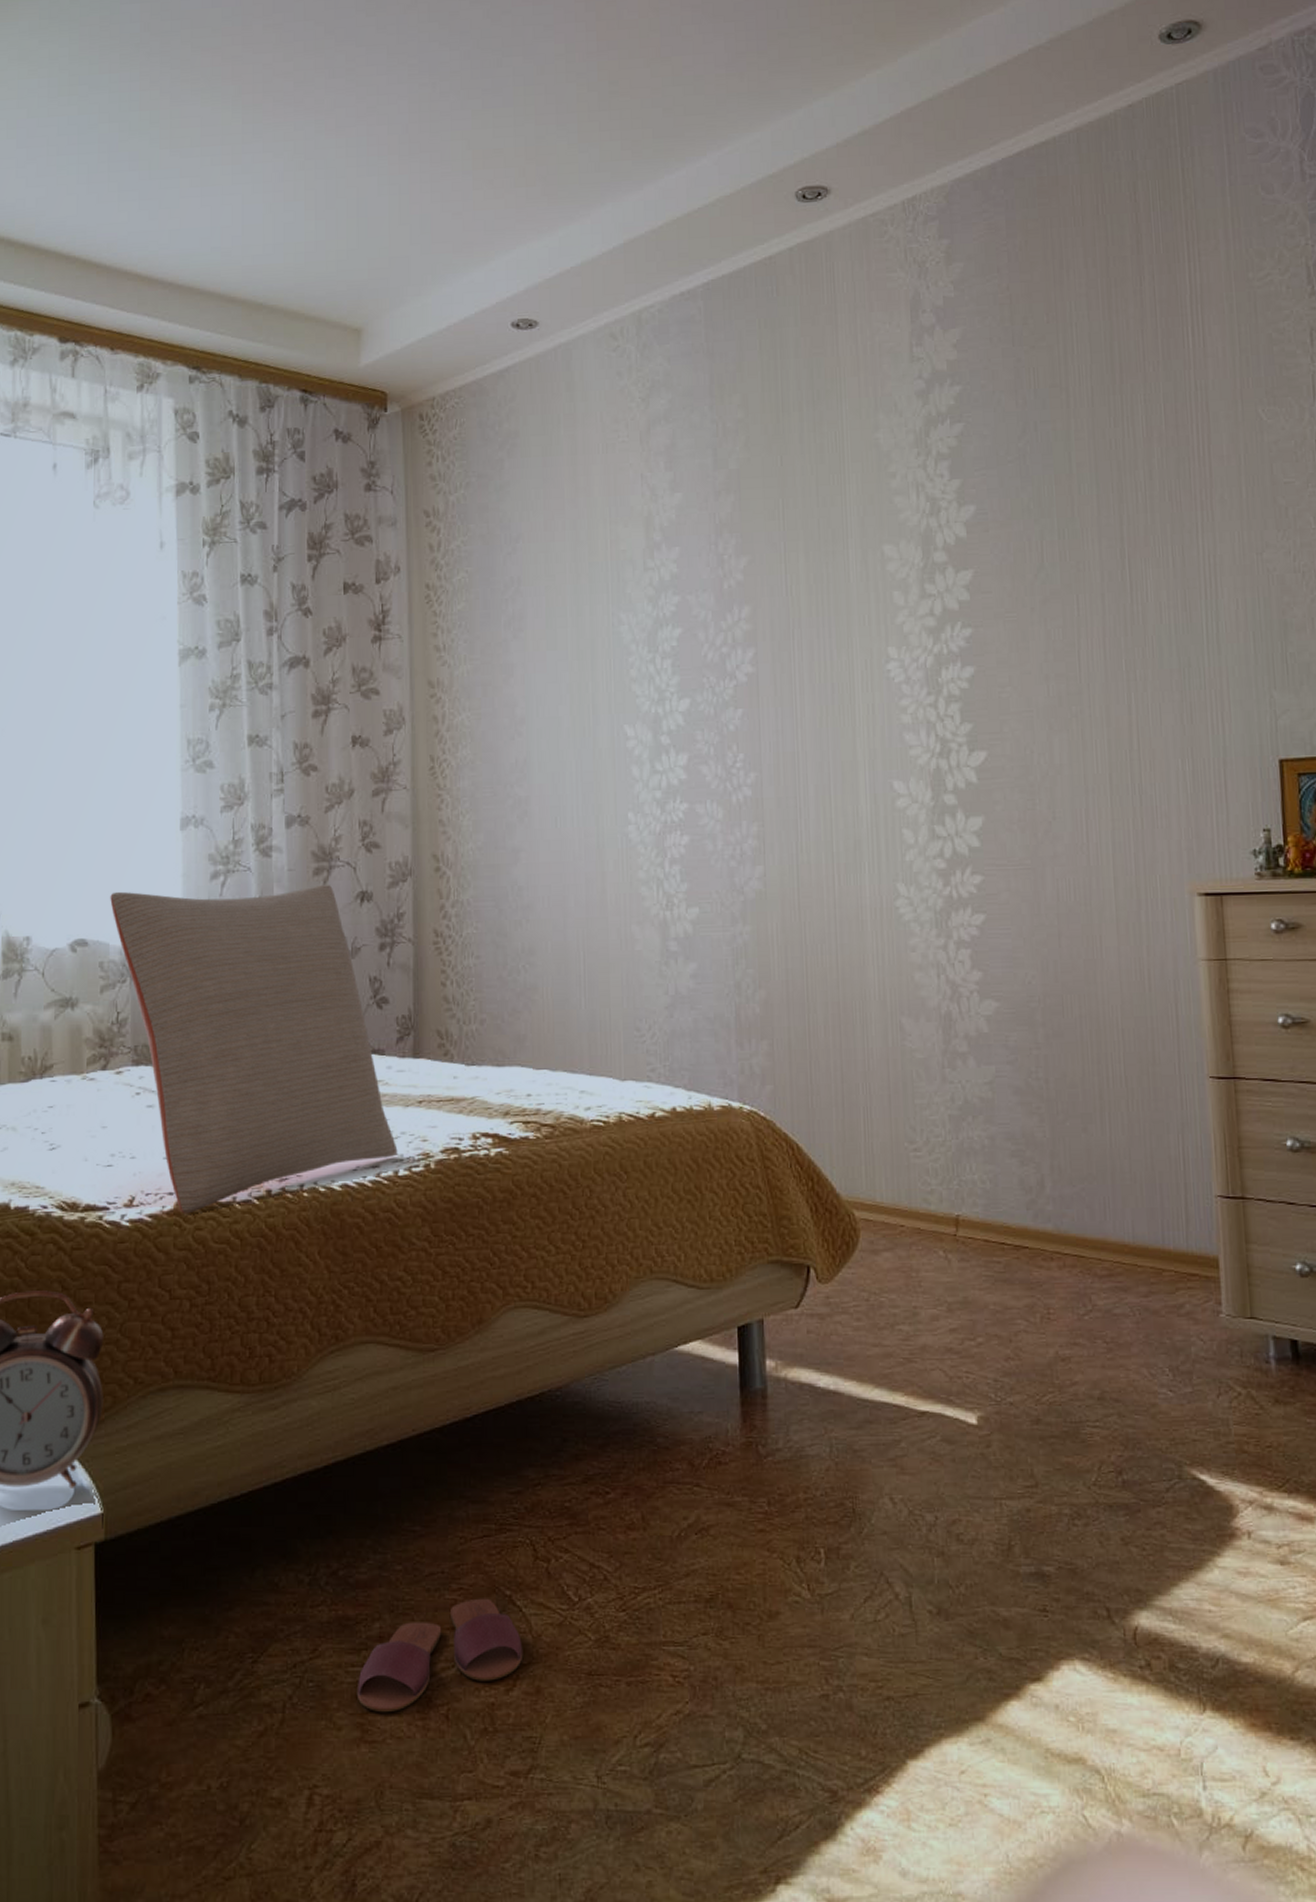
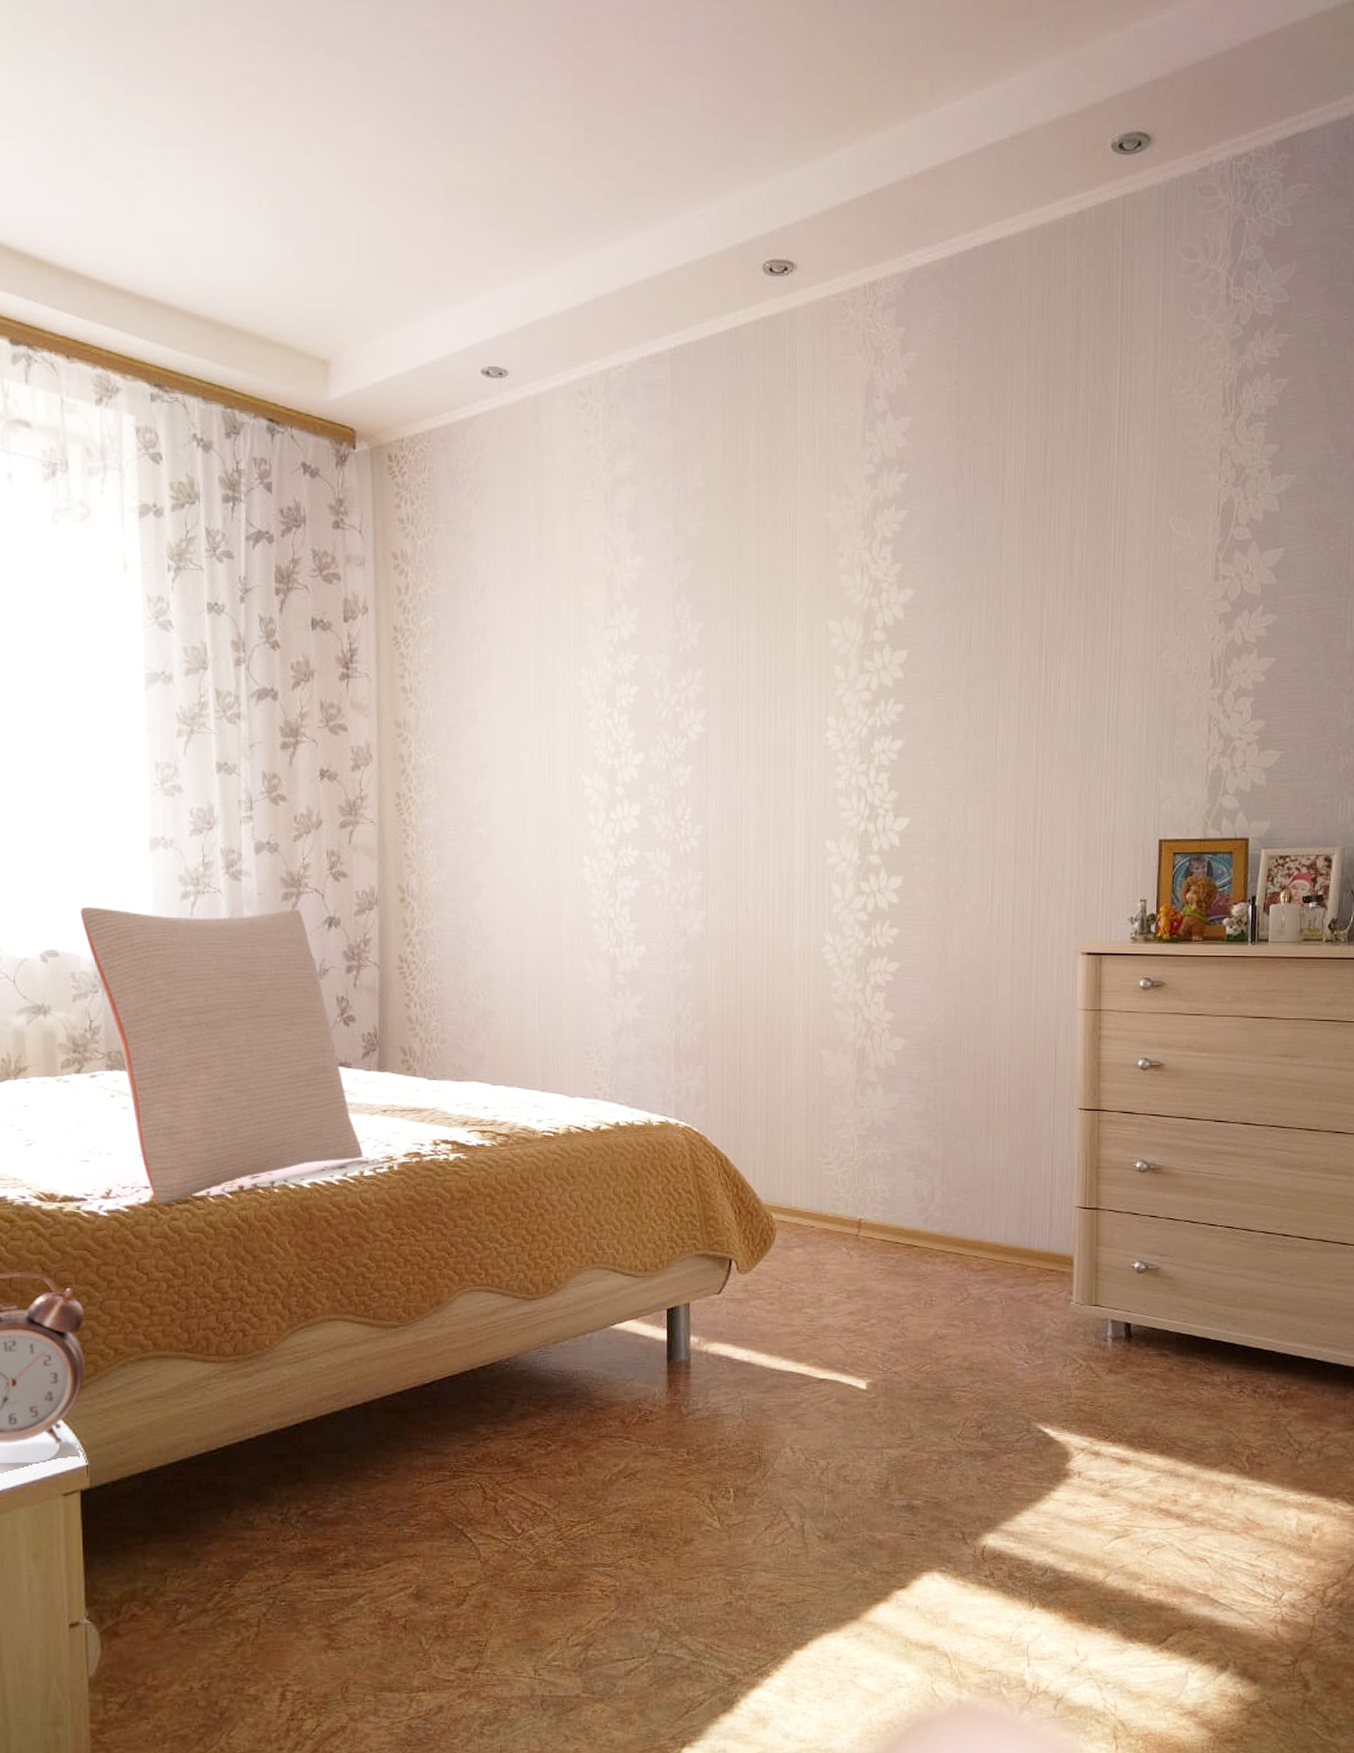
slippers: present [356,1598,523,1713] -> none [324,1531,473,1625]

